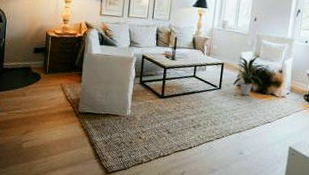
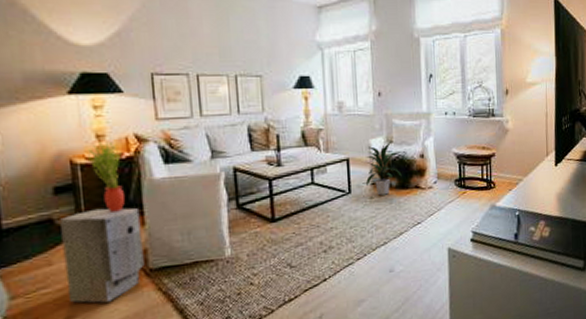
air purifier: none [30,66,80,127] -> present [60,208,145,303]
potted plant: none [57,23,76,71] -> present [88,140,125,212]

